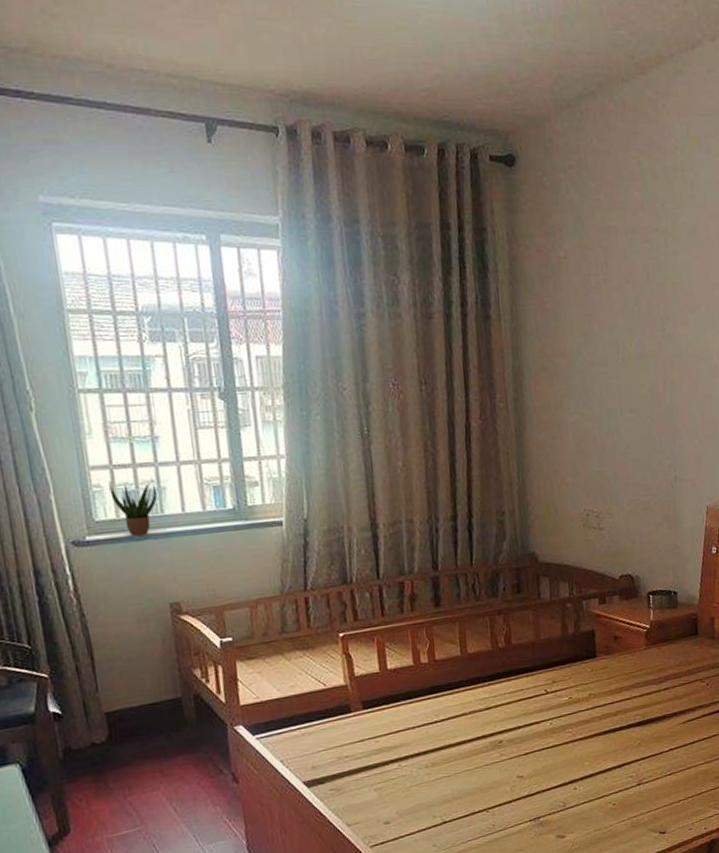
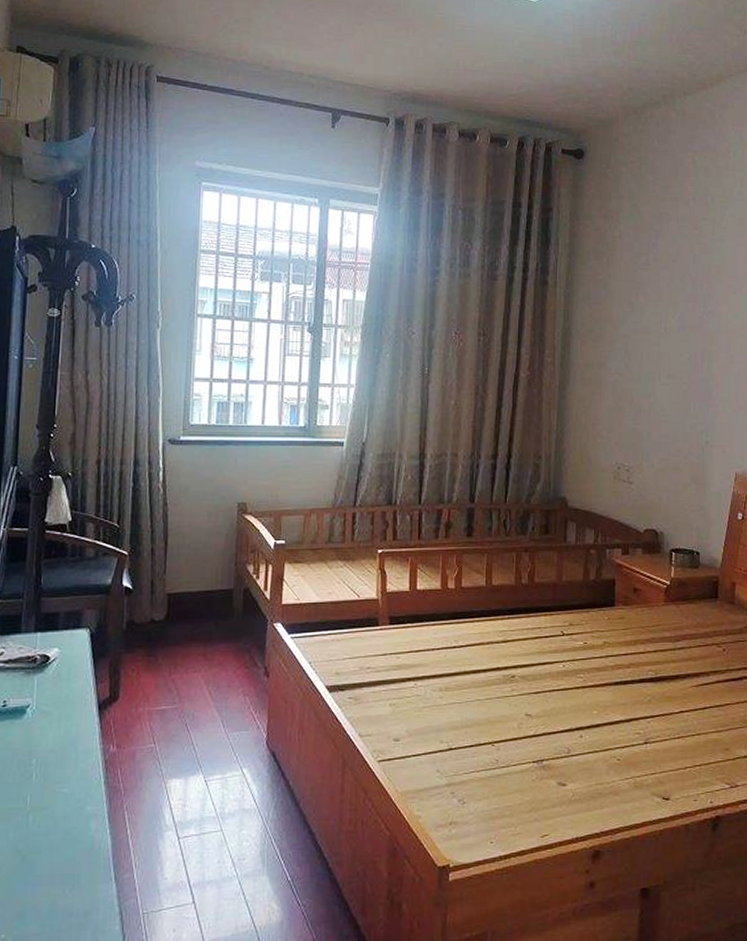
potted plant: present [108,481,157,537] -> none [207,392,243,441]

